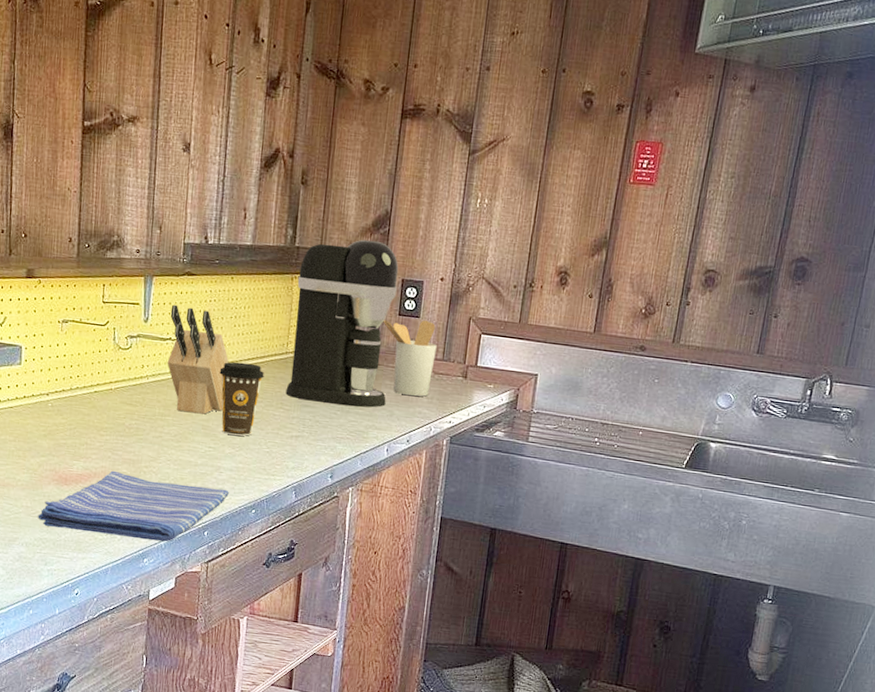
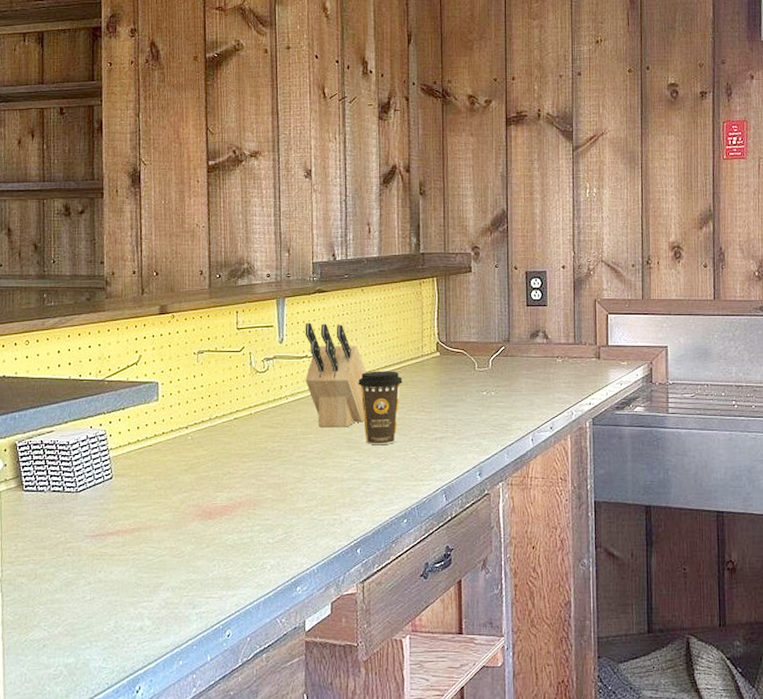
dish towel: present [38,470,229,542] -> none [183,497,379,567]
coffee maker: present [285,239,399,408] -> none [425,238,525,401]
utensil holder: present [383,320,437,397] -> none [512,307,567,383]

